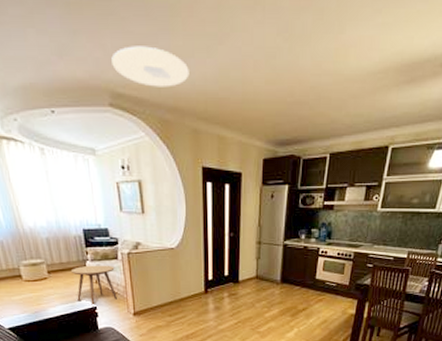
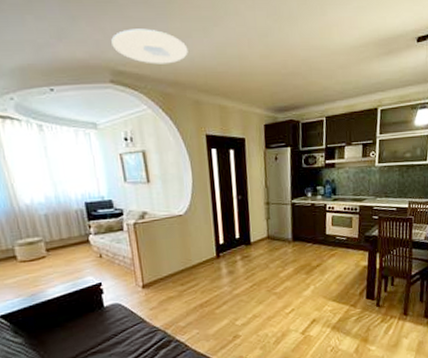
side table: present [70,265,117,307] -> none [72,237,124,283]

